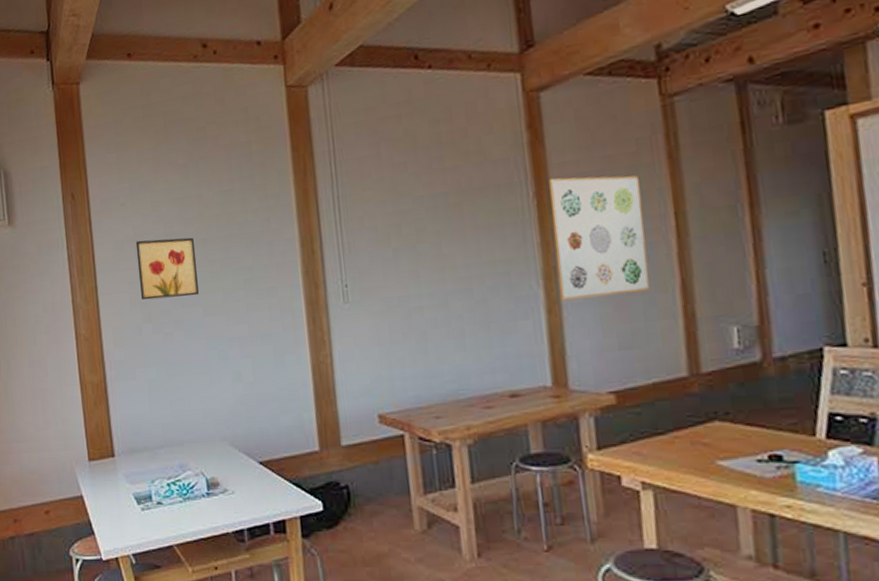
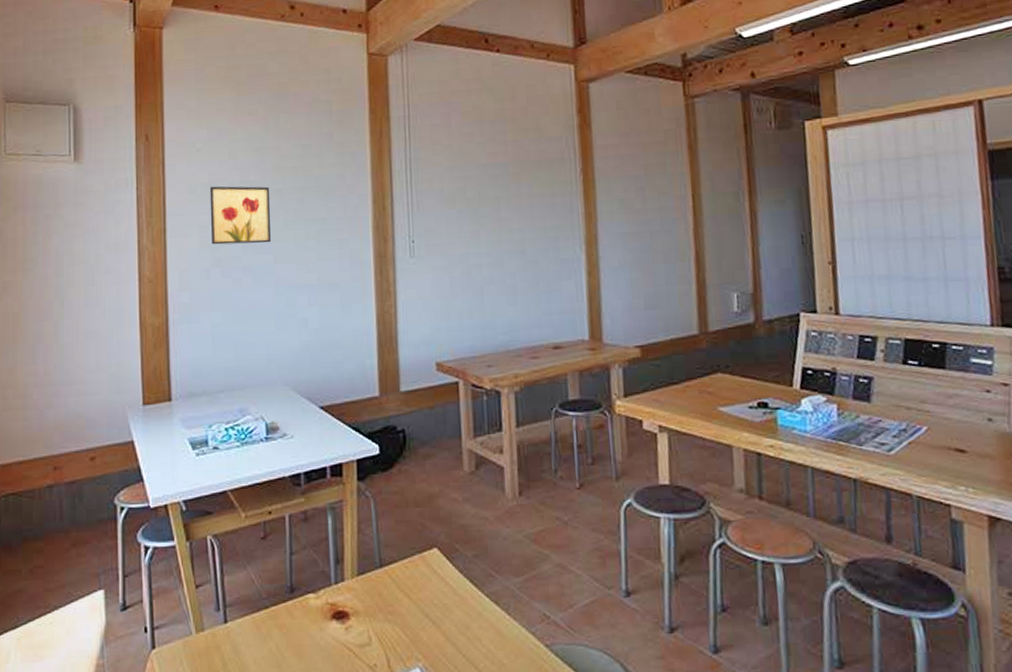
wall art: present [549,175,651,301] -> none [594,158,672,265]

